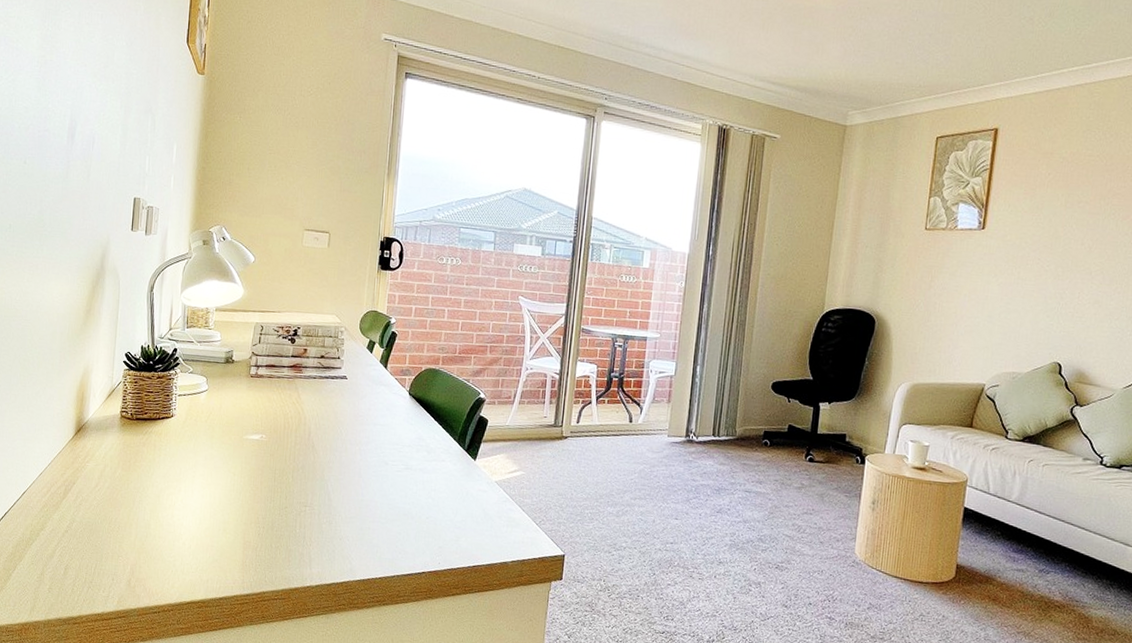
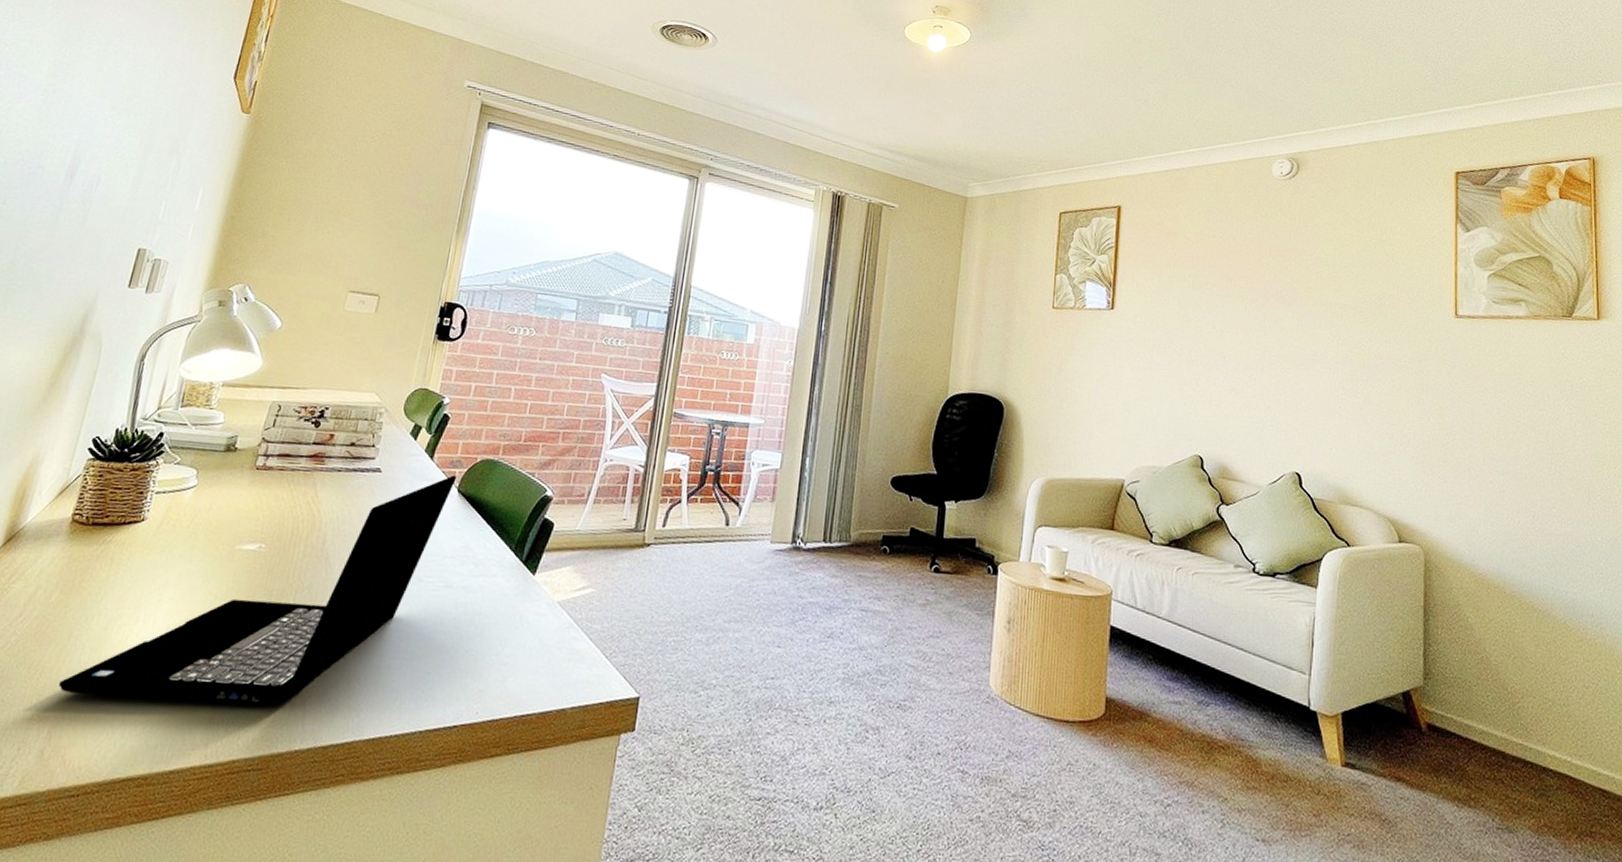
laptop computer: none [133,381,407,553] -> present [59,475,457,705]

